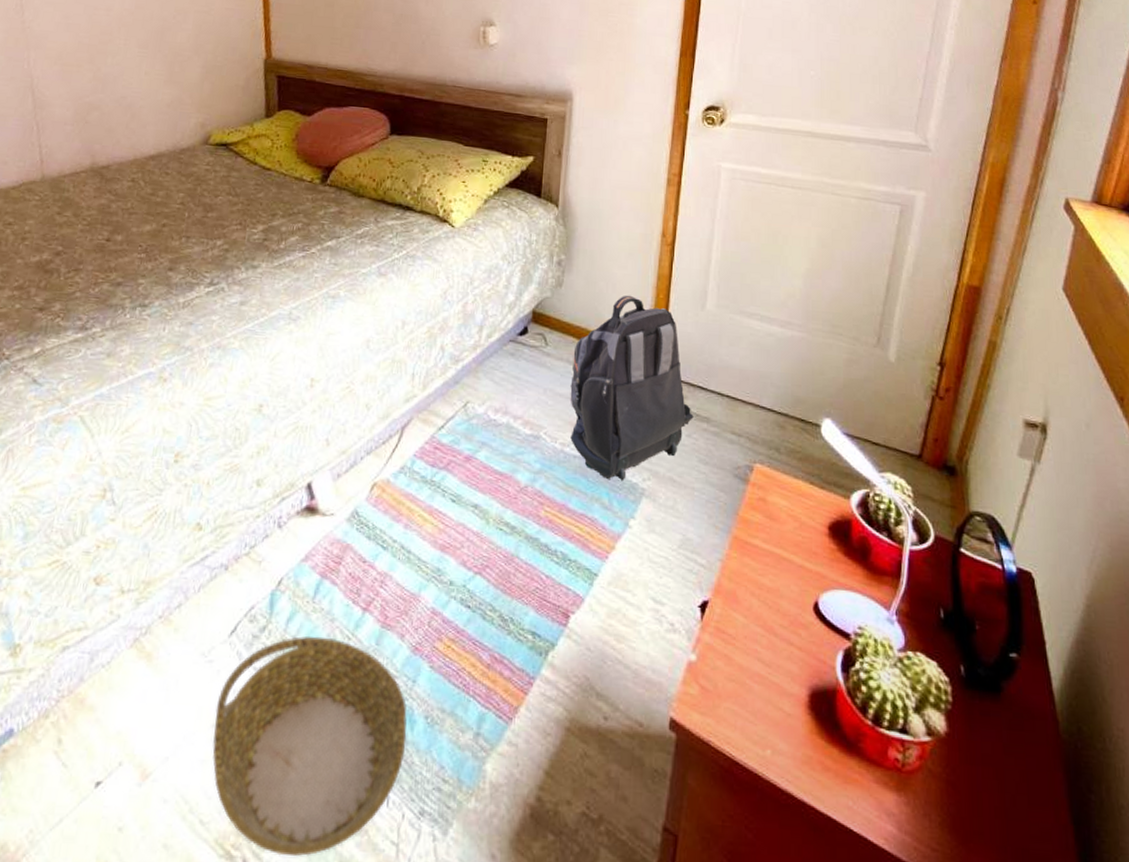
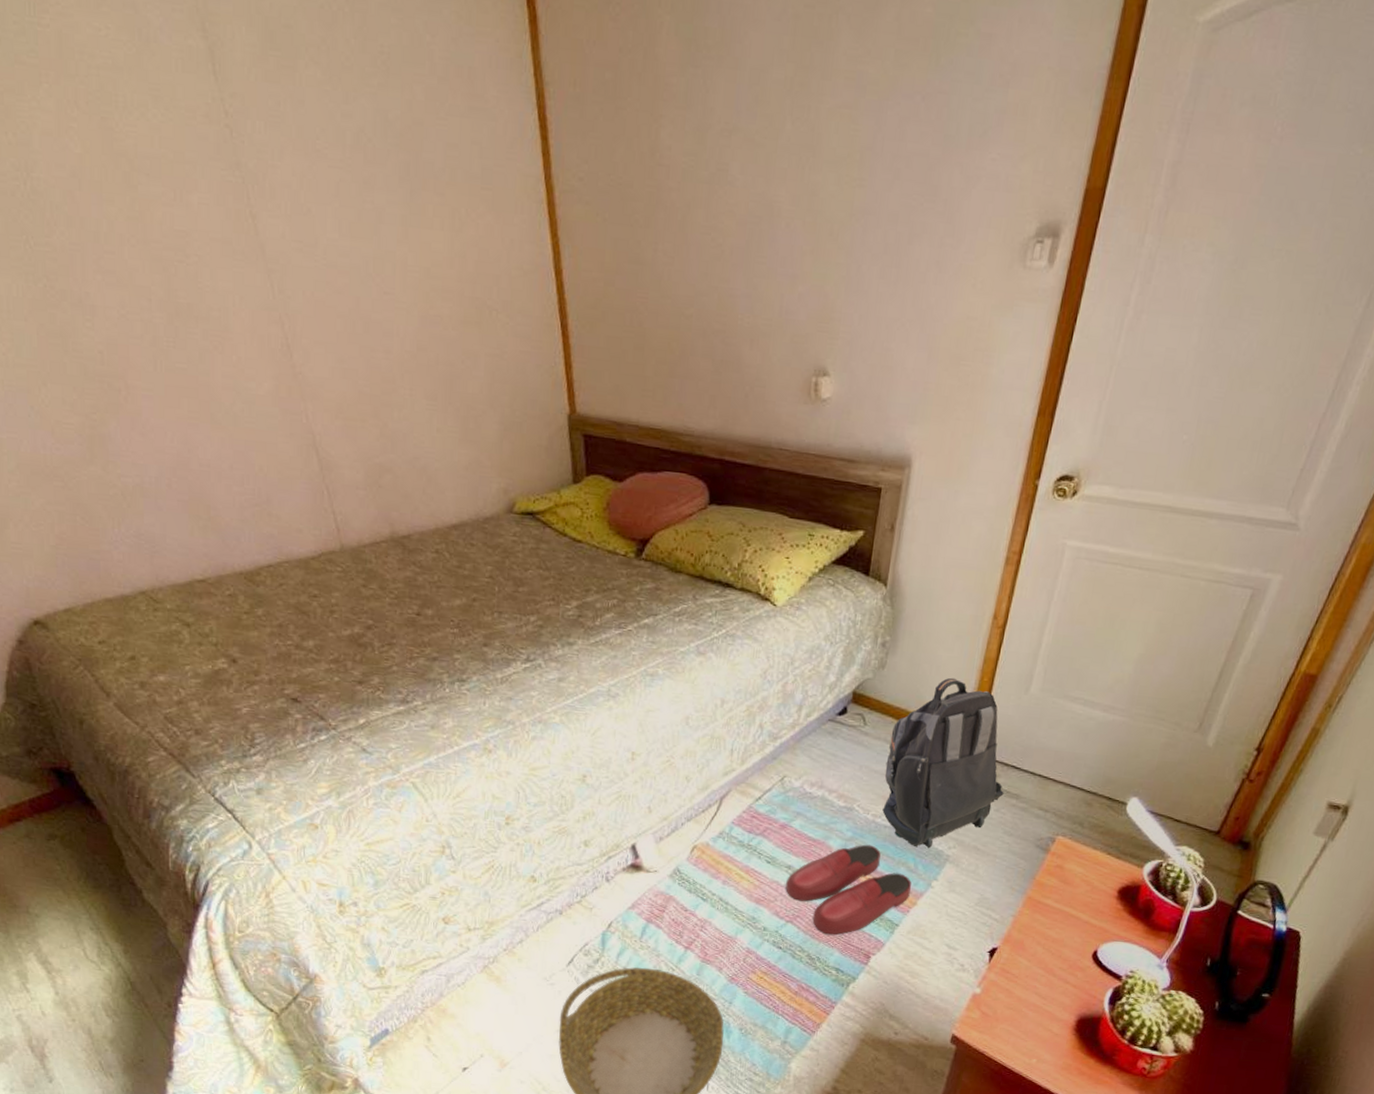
slippers: none [472,477,607,589] -> present [785,844,912,935]

